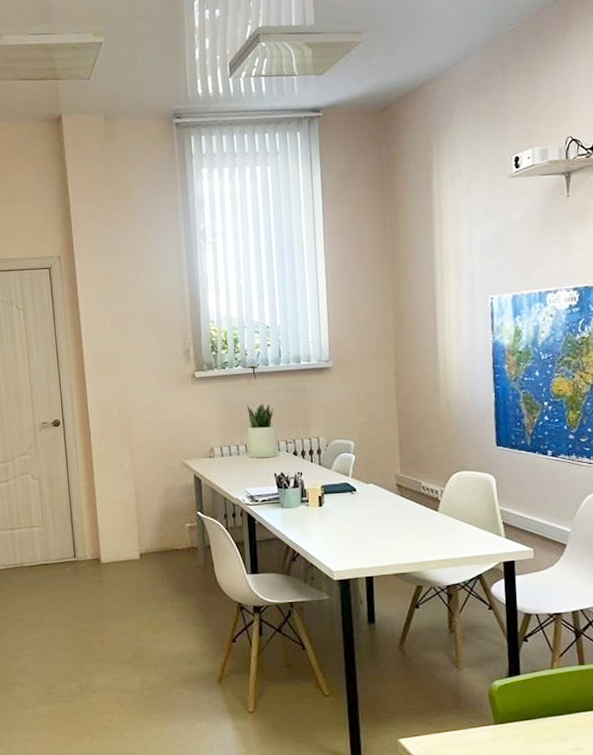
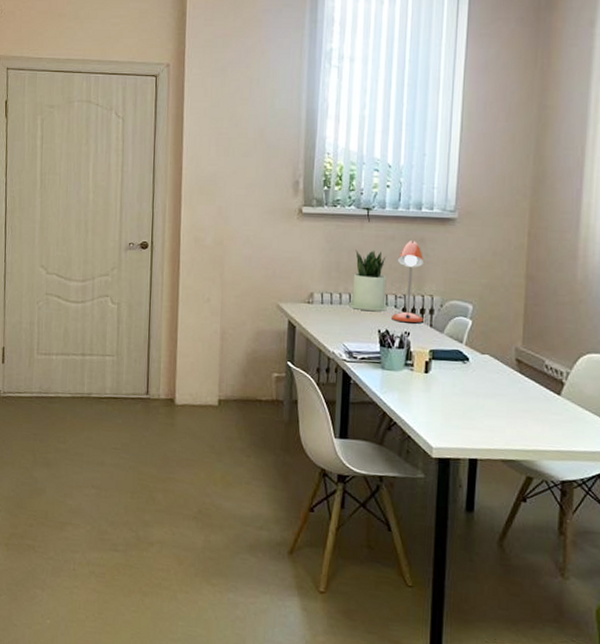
desk lamp: none [284,391,314,465] -> present [392,241,425,324]

